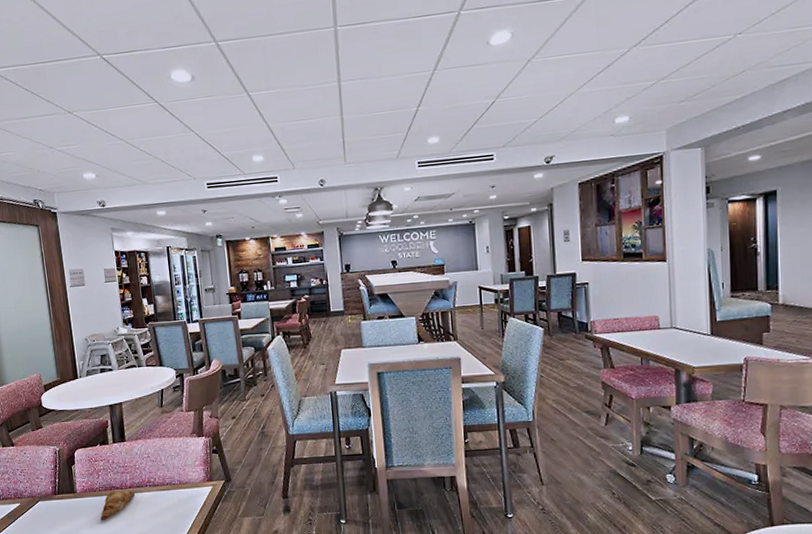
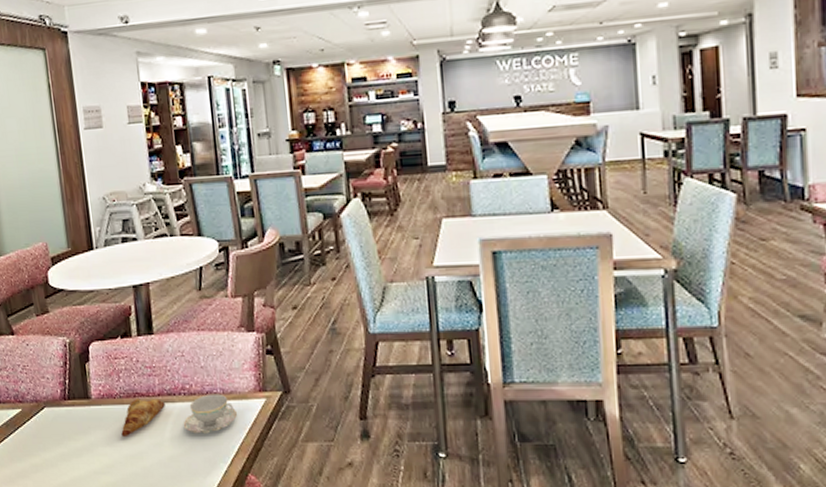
teacup: none [149,484,190,515] -> present [183,393,237,434]

